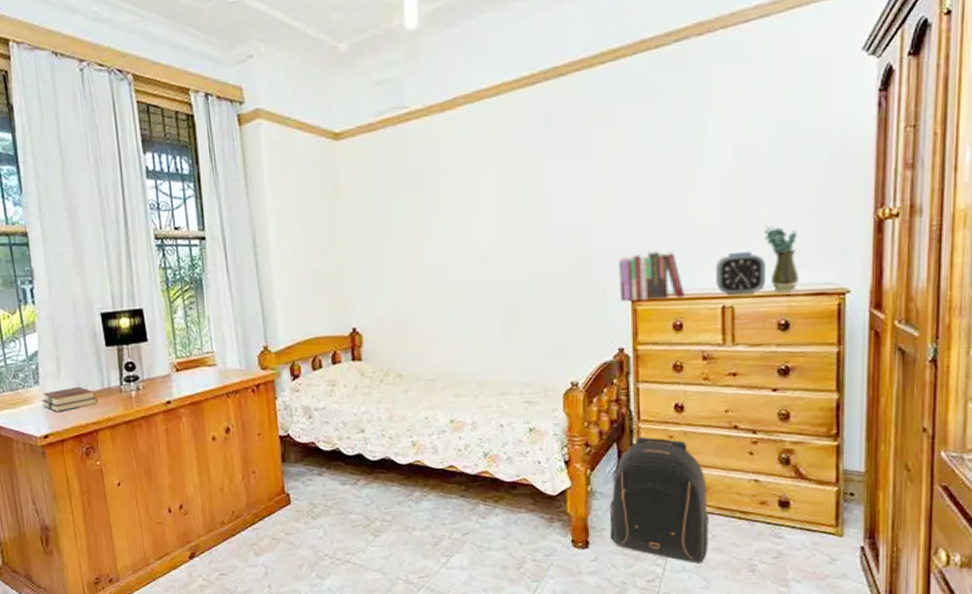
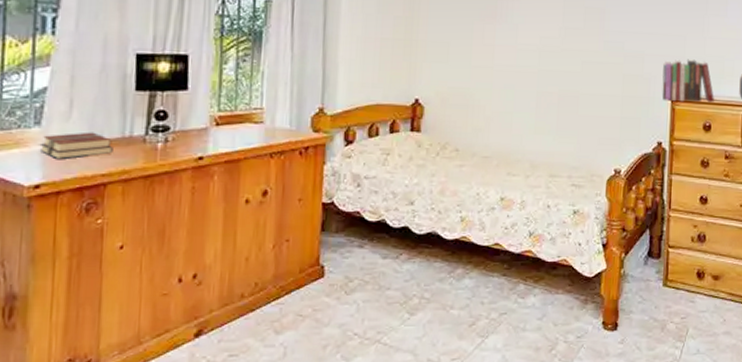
backpack: present [609,437,709,564] -> none [636,225,722,346]

